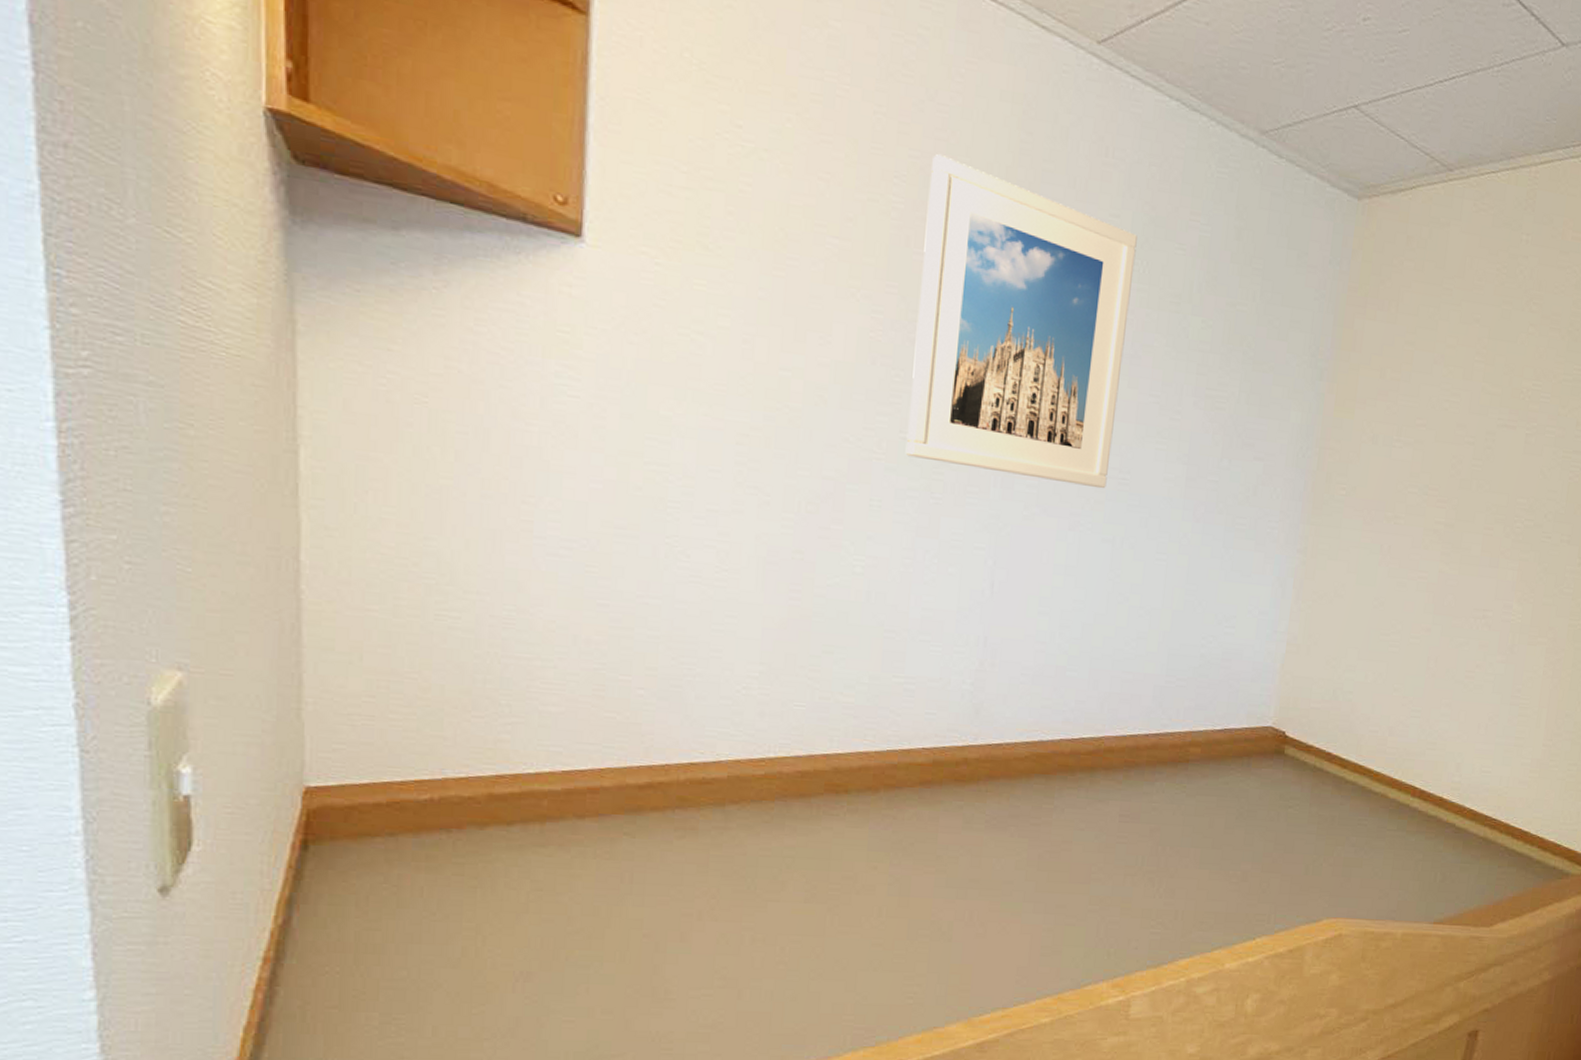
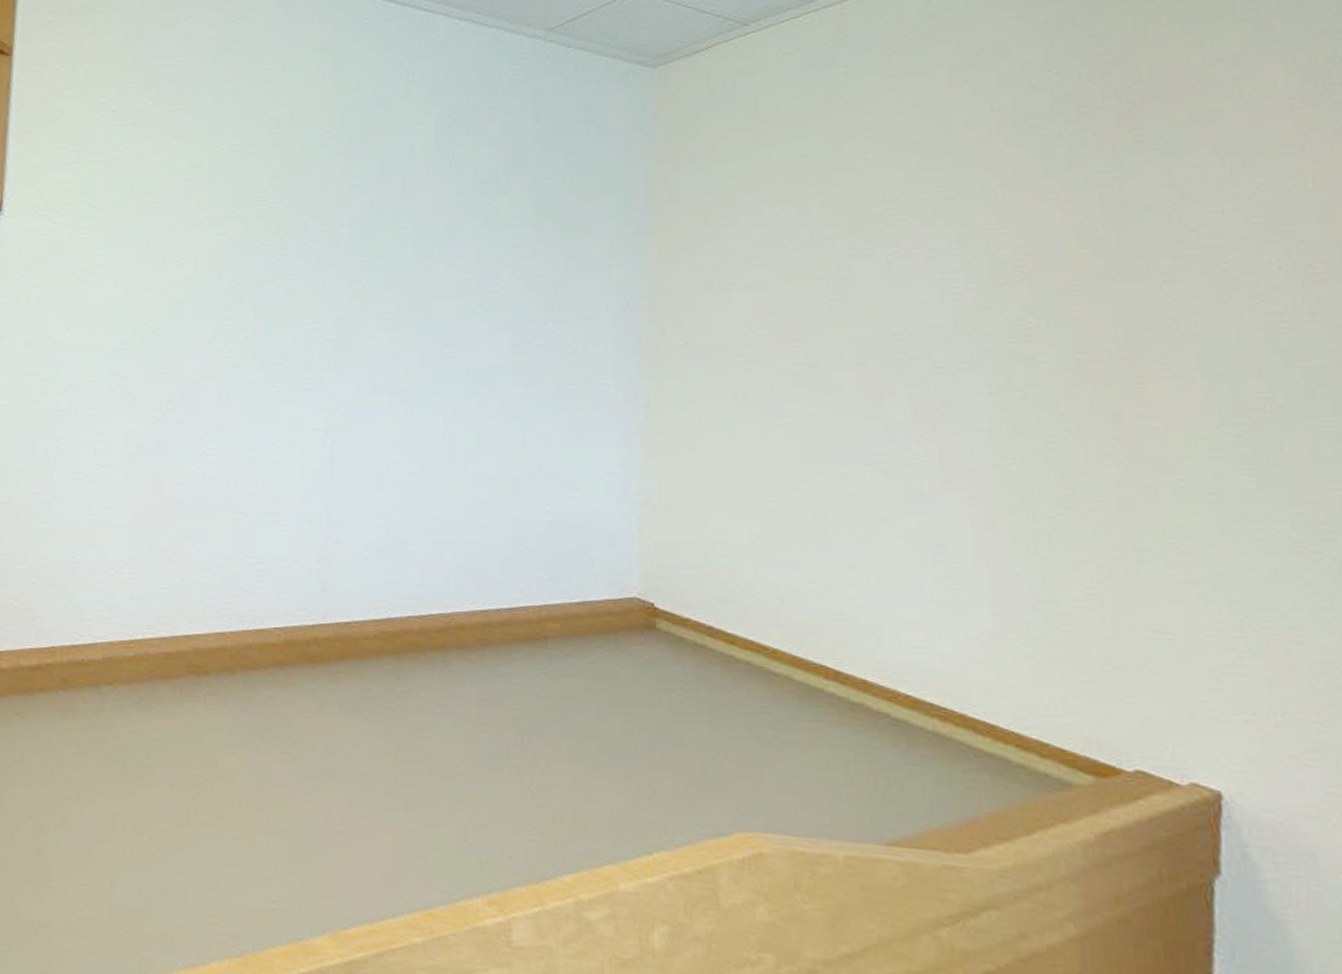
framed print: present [905,154,1137,489] -> none [248,102,441,364]

